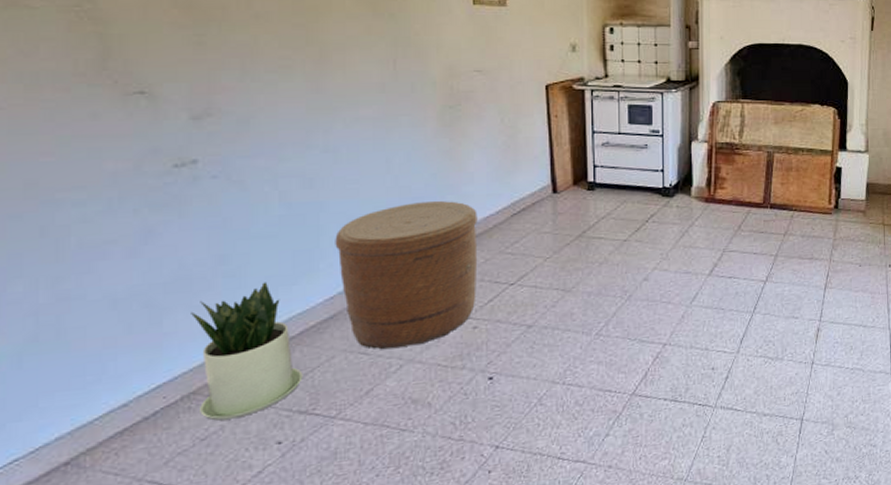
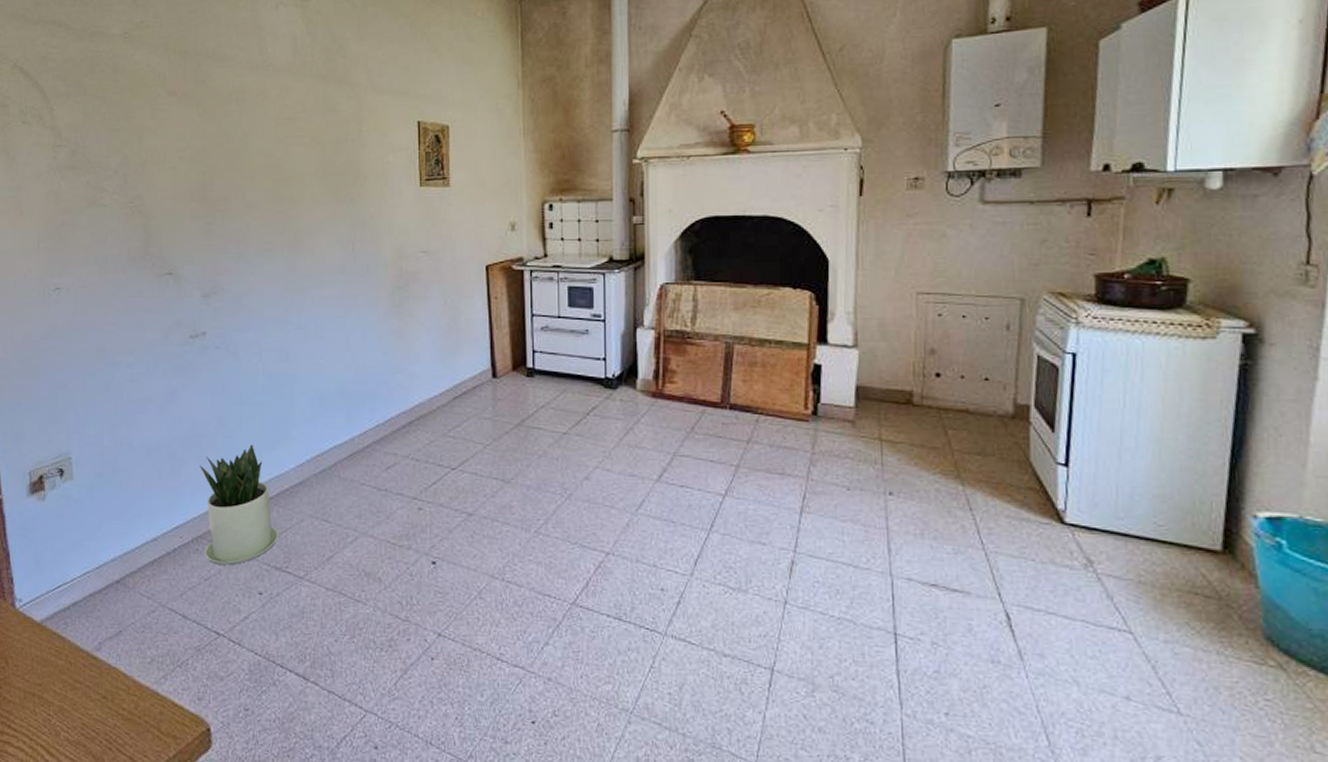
woven basket: present [335,201,478,349] -> none [304,380,423,520]

